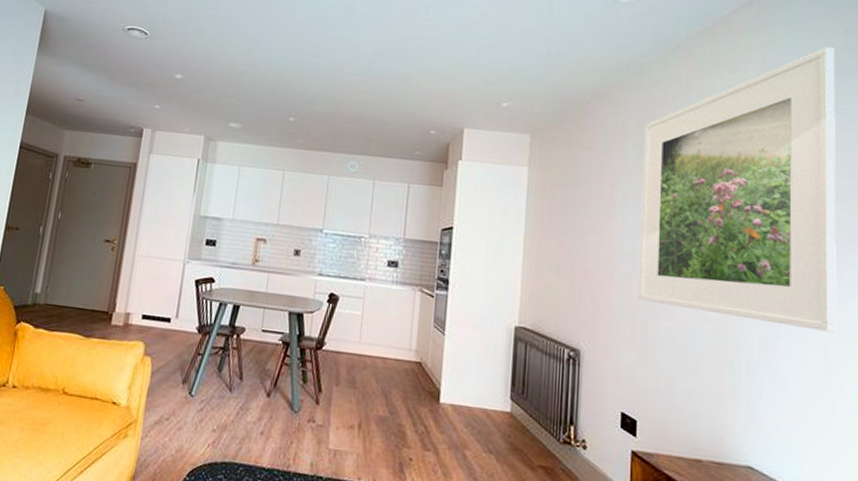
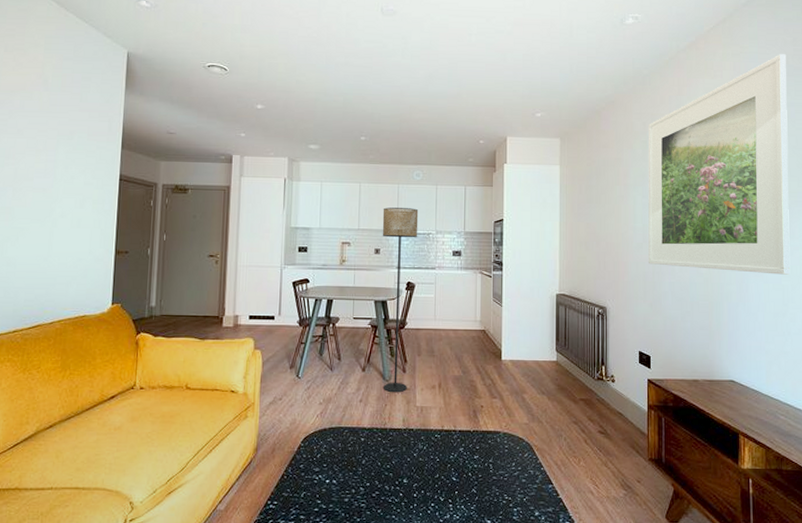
floor lamp: none [290,201,351,430] -> present [382,207,419,393]

